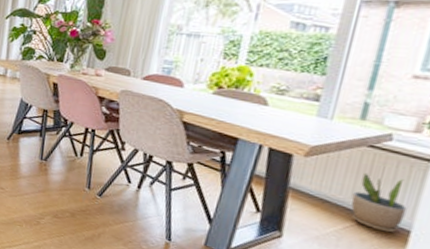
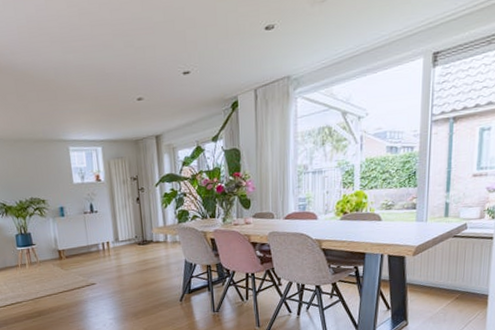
potted plant: present [351,172,407,233] -> none [448,257,483,301]

